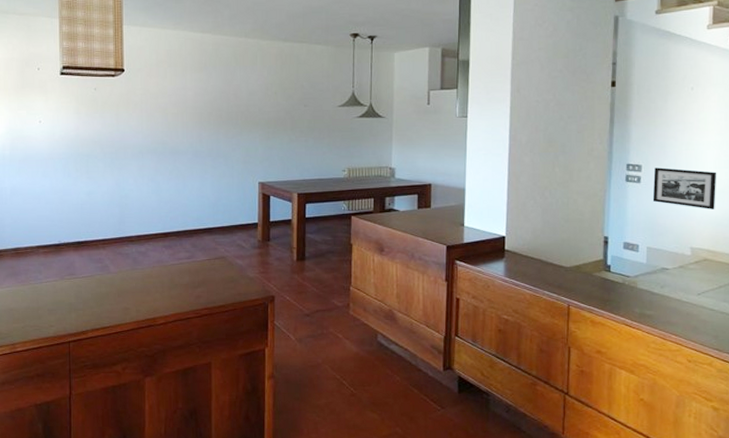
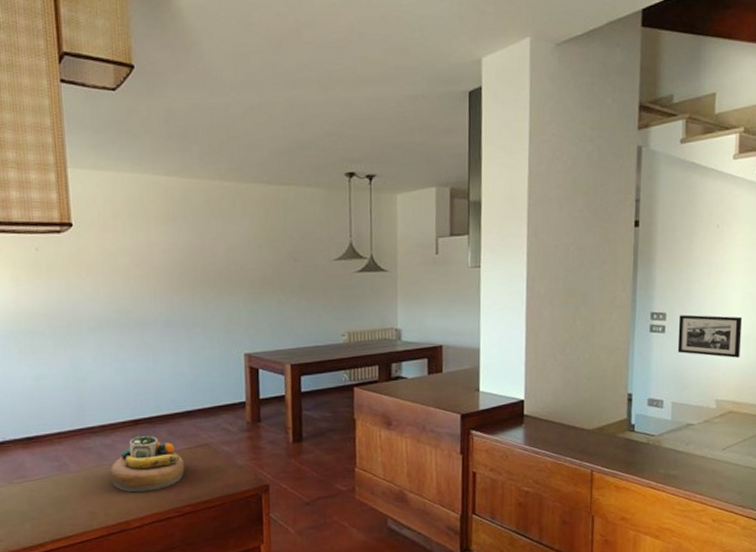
decorative bowl: none [143,245,204,294] -> present [110,433,185,493]

